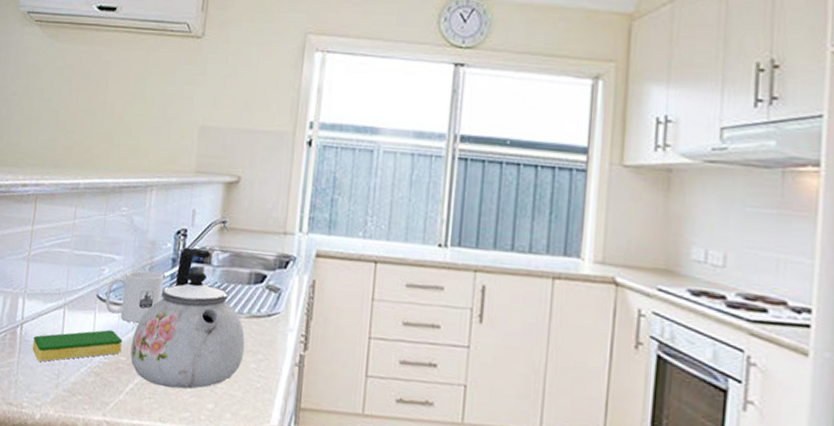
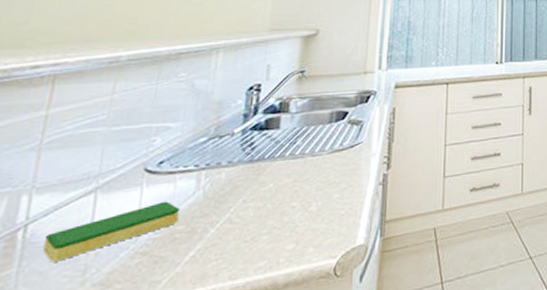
mug: present [105,270,164,323] -> none [156,130,234,188]
kettle: present [130,247,245,389] -> none [190,99,328,244]

